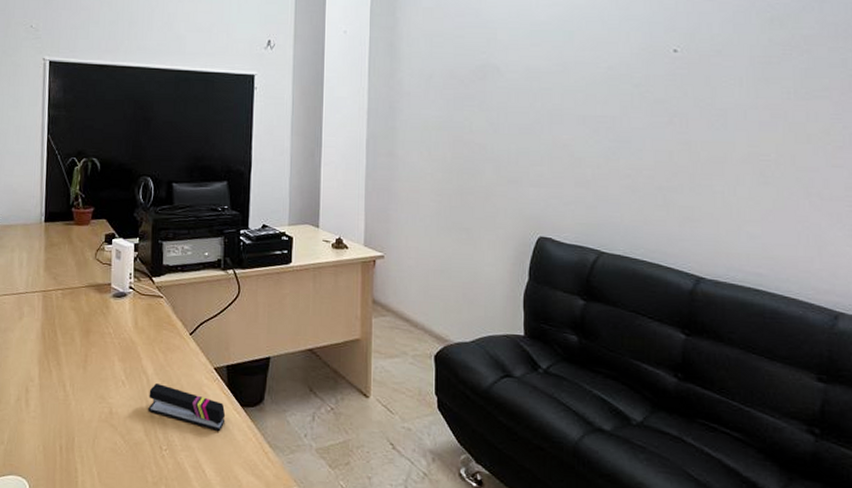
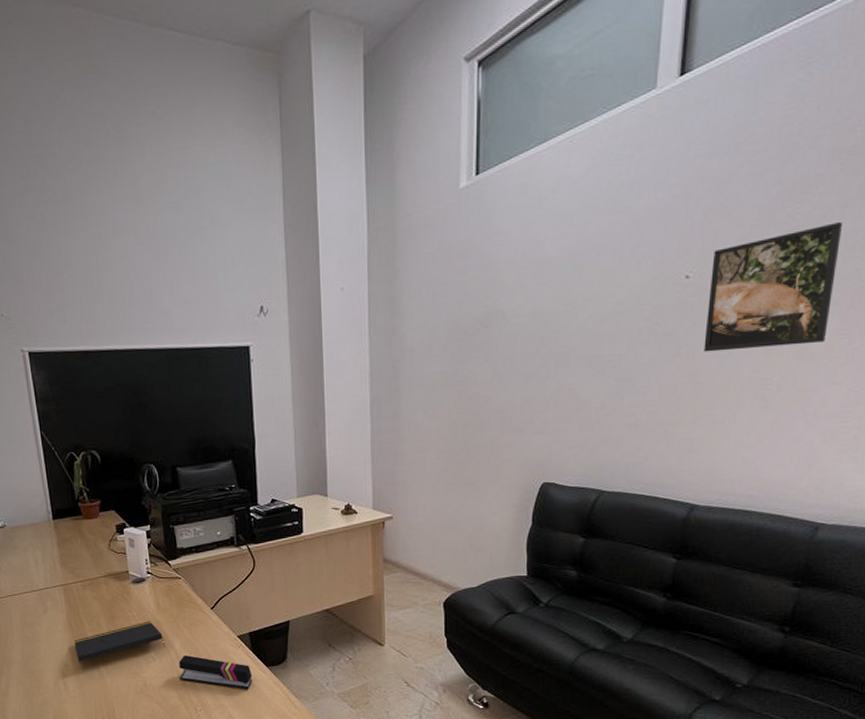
notepad: none [44,340,138,378] -> present [74,621,165,662]
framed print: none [697,15,823,125] -> present [703,222,842,352]

